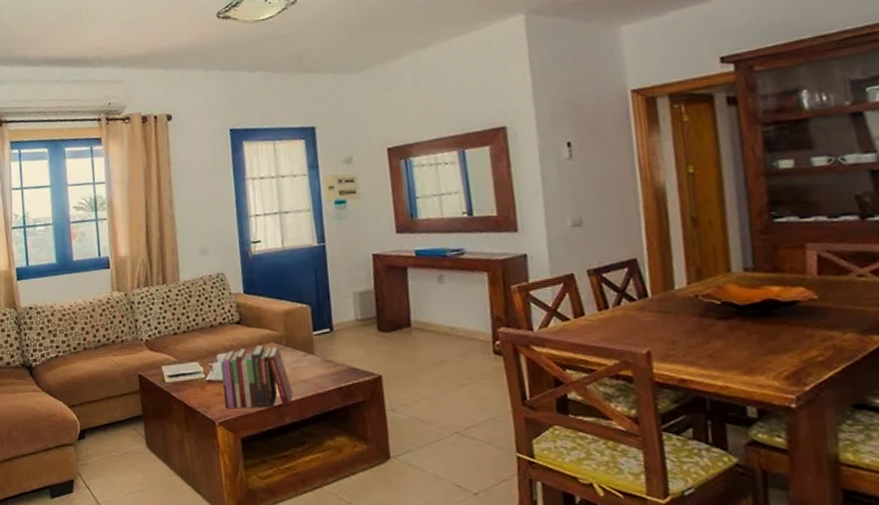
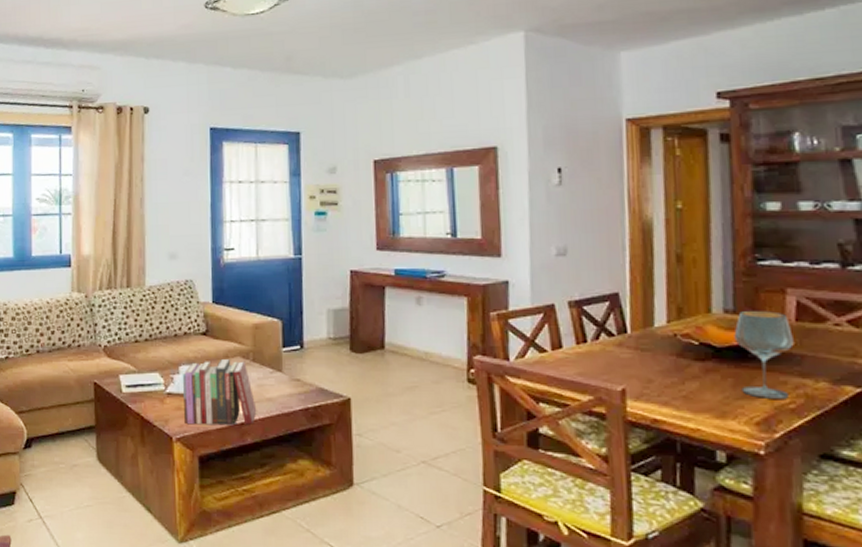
wine glass: none [755,266,818,353] -> present [734,310,794,399]

